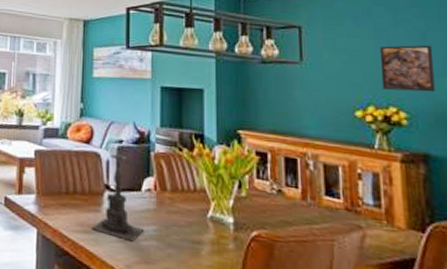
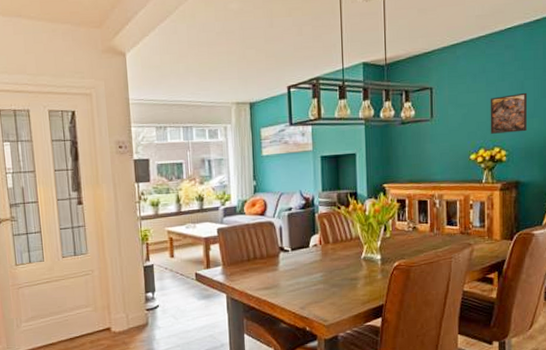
candle holder: present [92,151,145,241] -> none [271,217,314,289]

